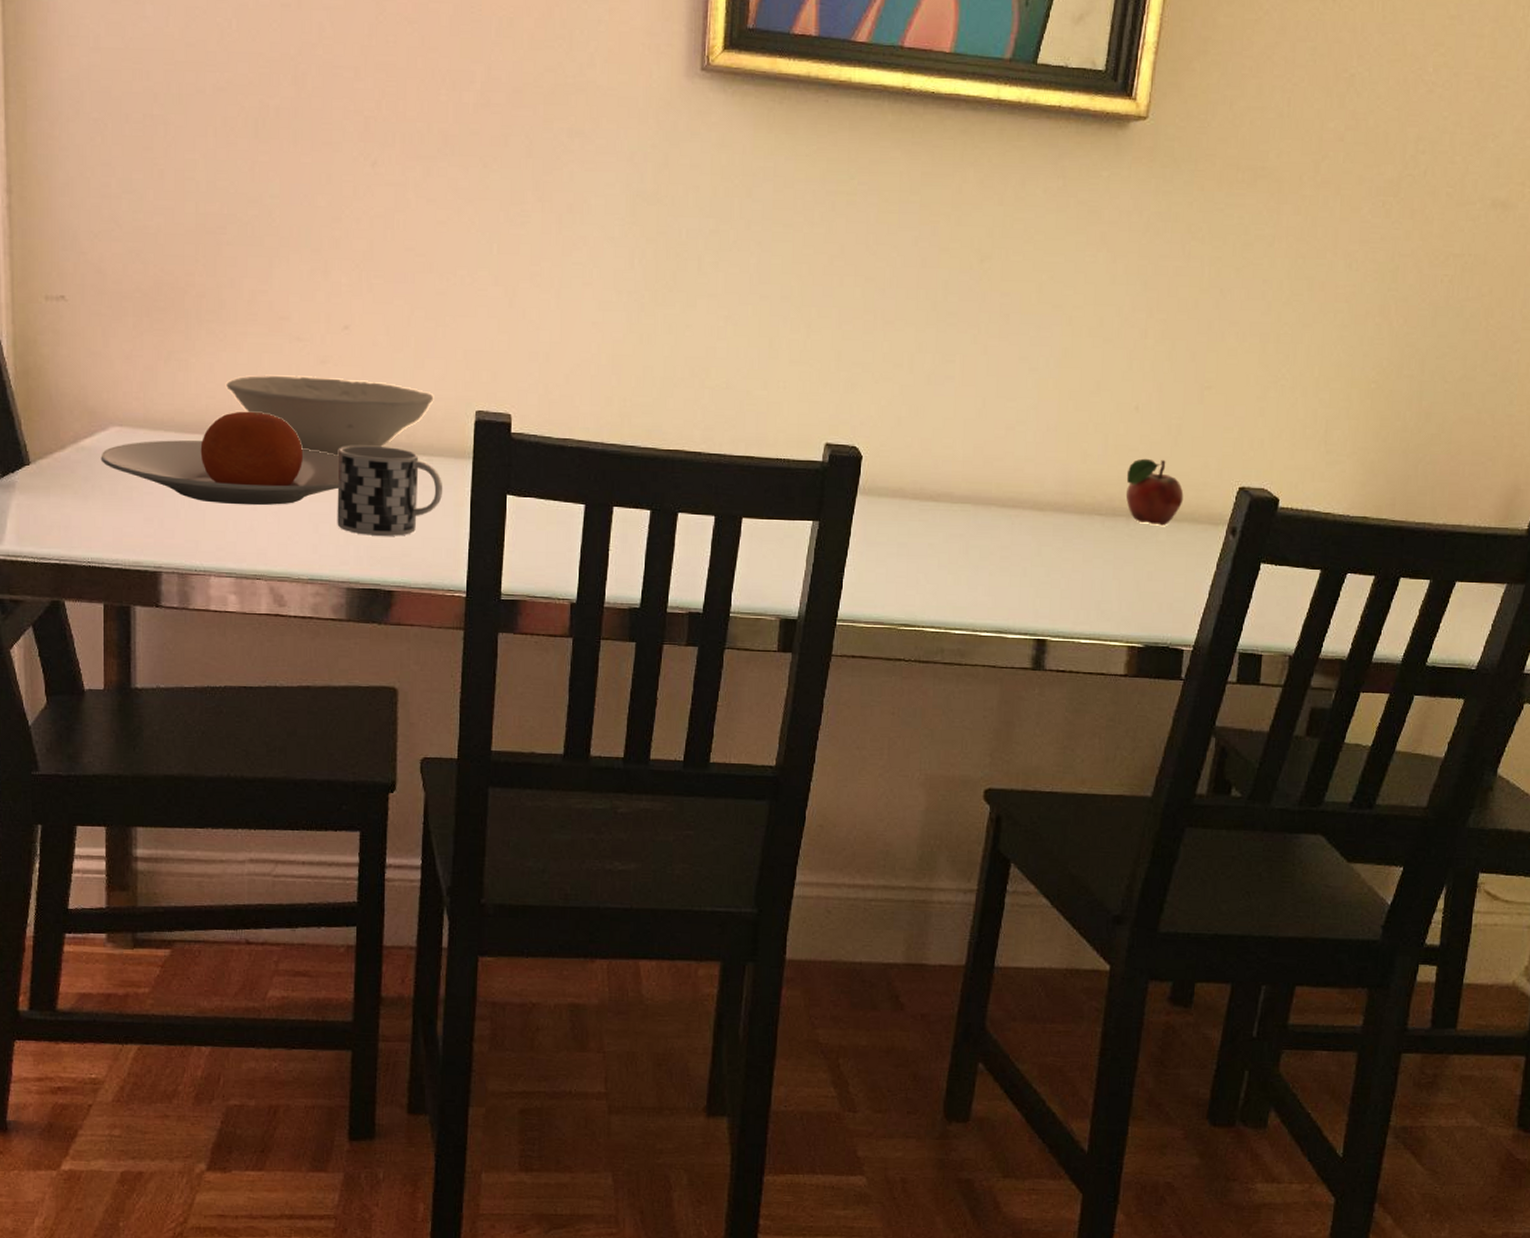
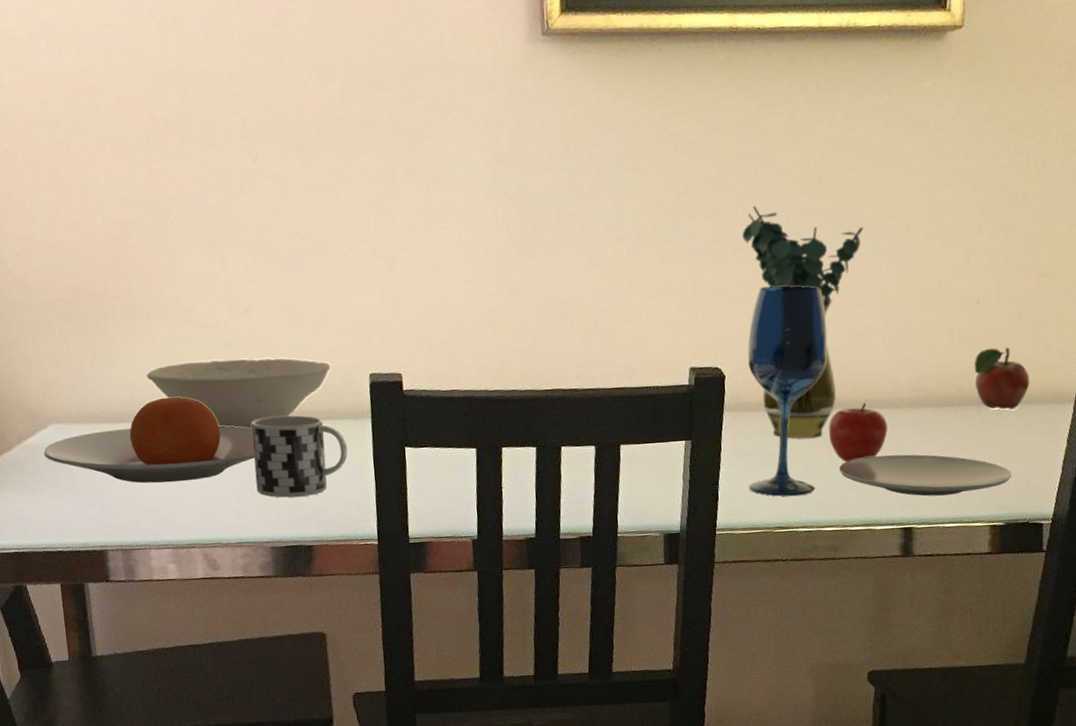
wineglass: none [875,366,976,594] -> present [747,285,828,497]
vase: none [895,278,1024,533] -> present [742,205,864,439]
fruit: none [967,501,1030,563] -> present [829,402,888,462]
plate: none [975,559,1156,609] -> present [839,454,1012,497]

